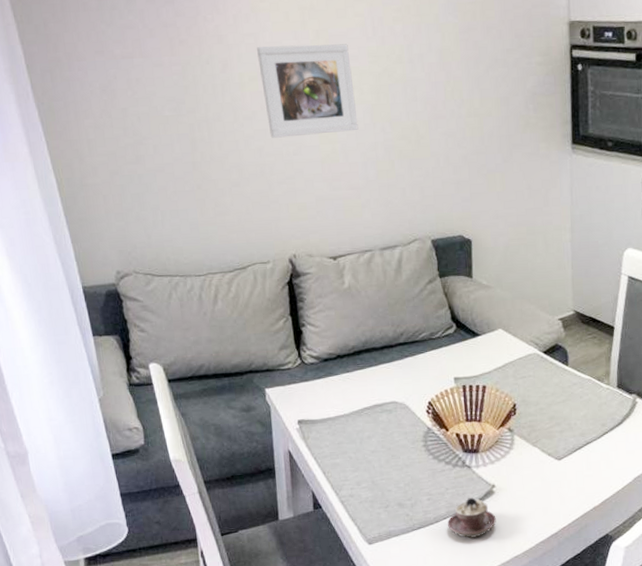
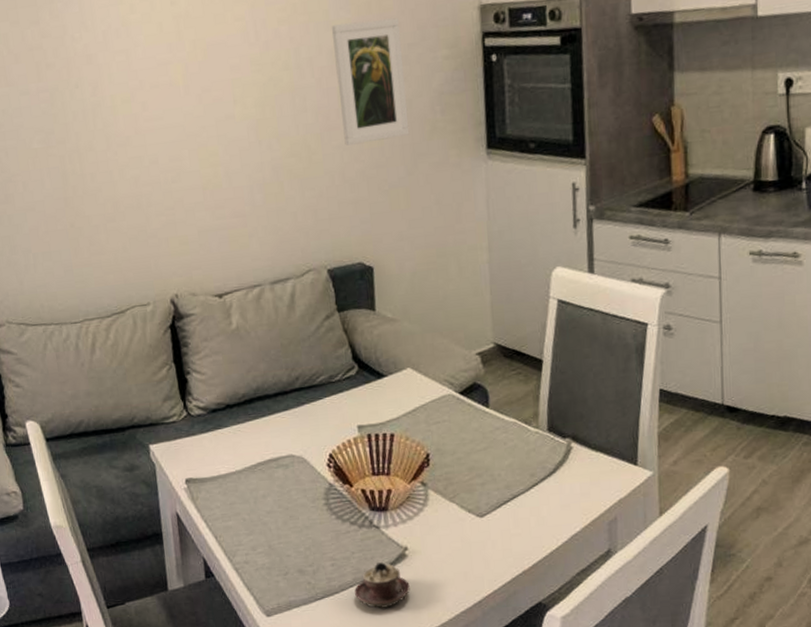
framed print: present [257,44,359,138] -> none [129,53,243,165]
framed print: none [440,26,506,133] -> present [331,18,410,146]

